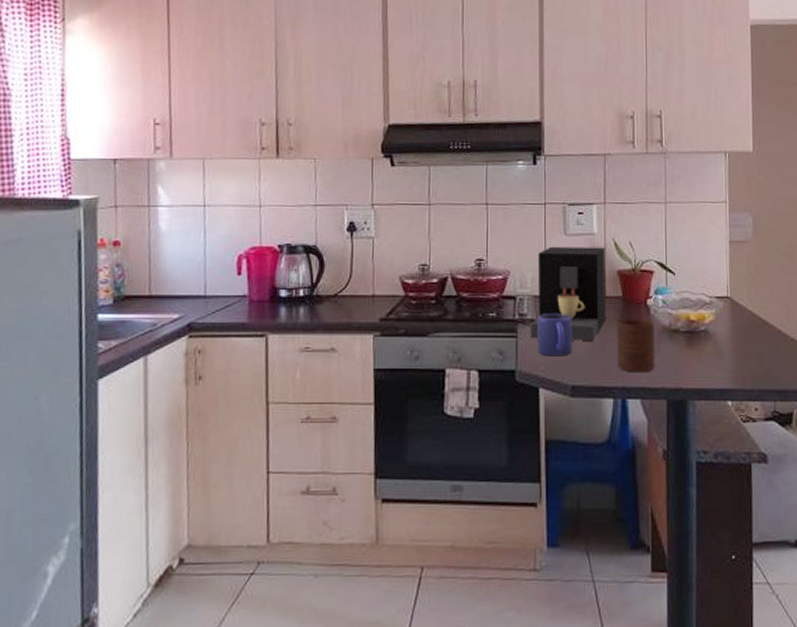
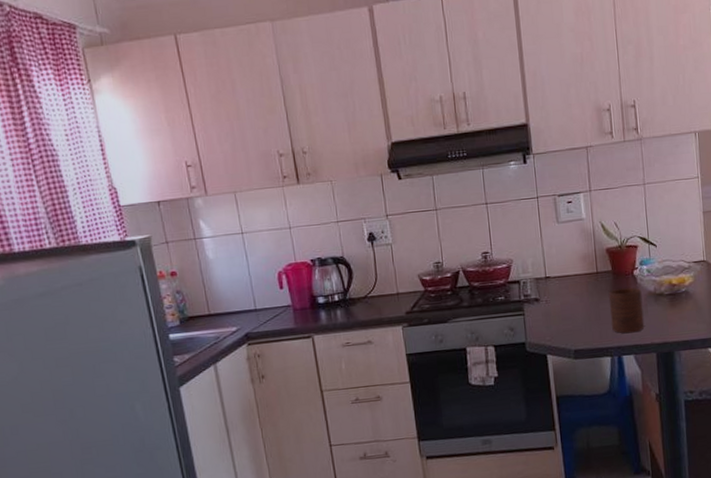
coffee maker: present [530,246,606,341] -> none [534,229,599,315]
mug: present [537,313,573,357] -> none [540,290,573,328]

